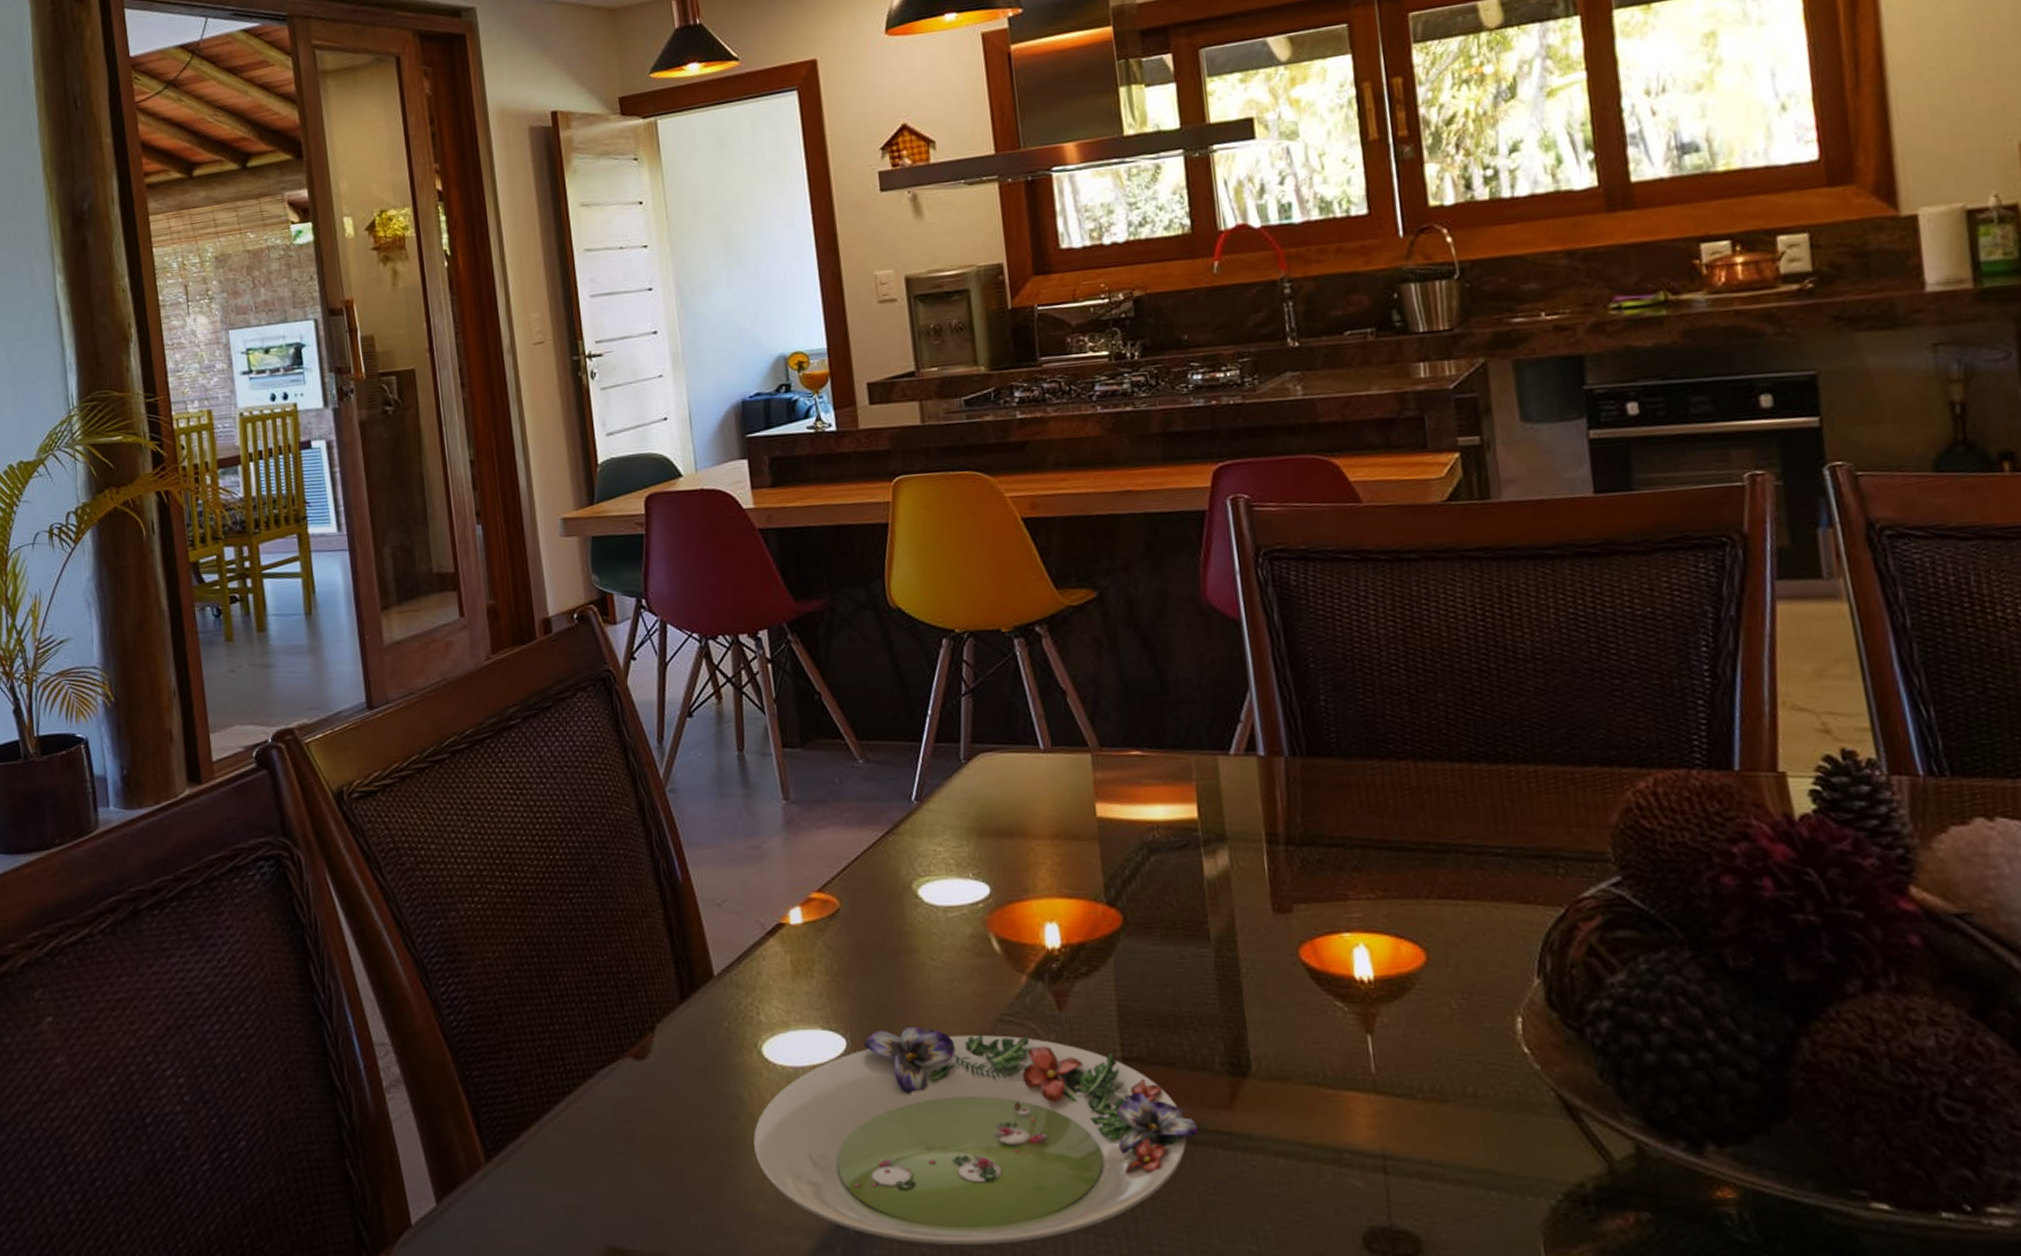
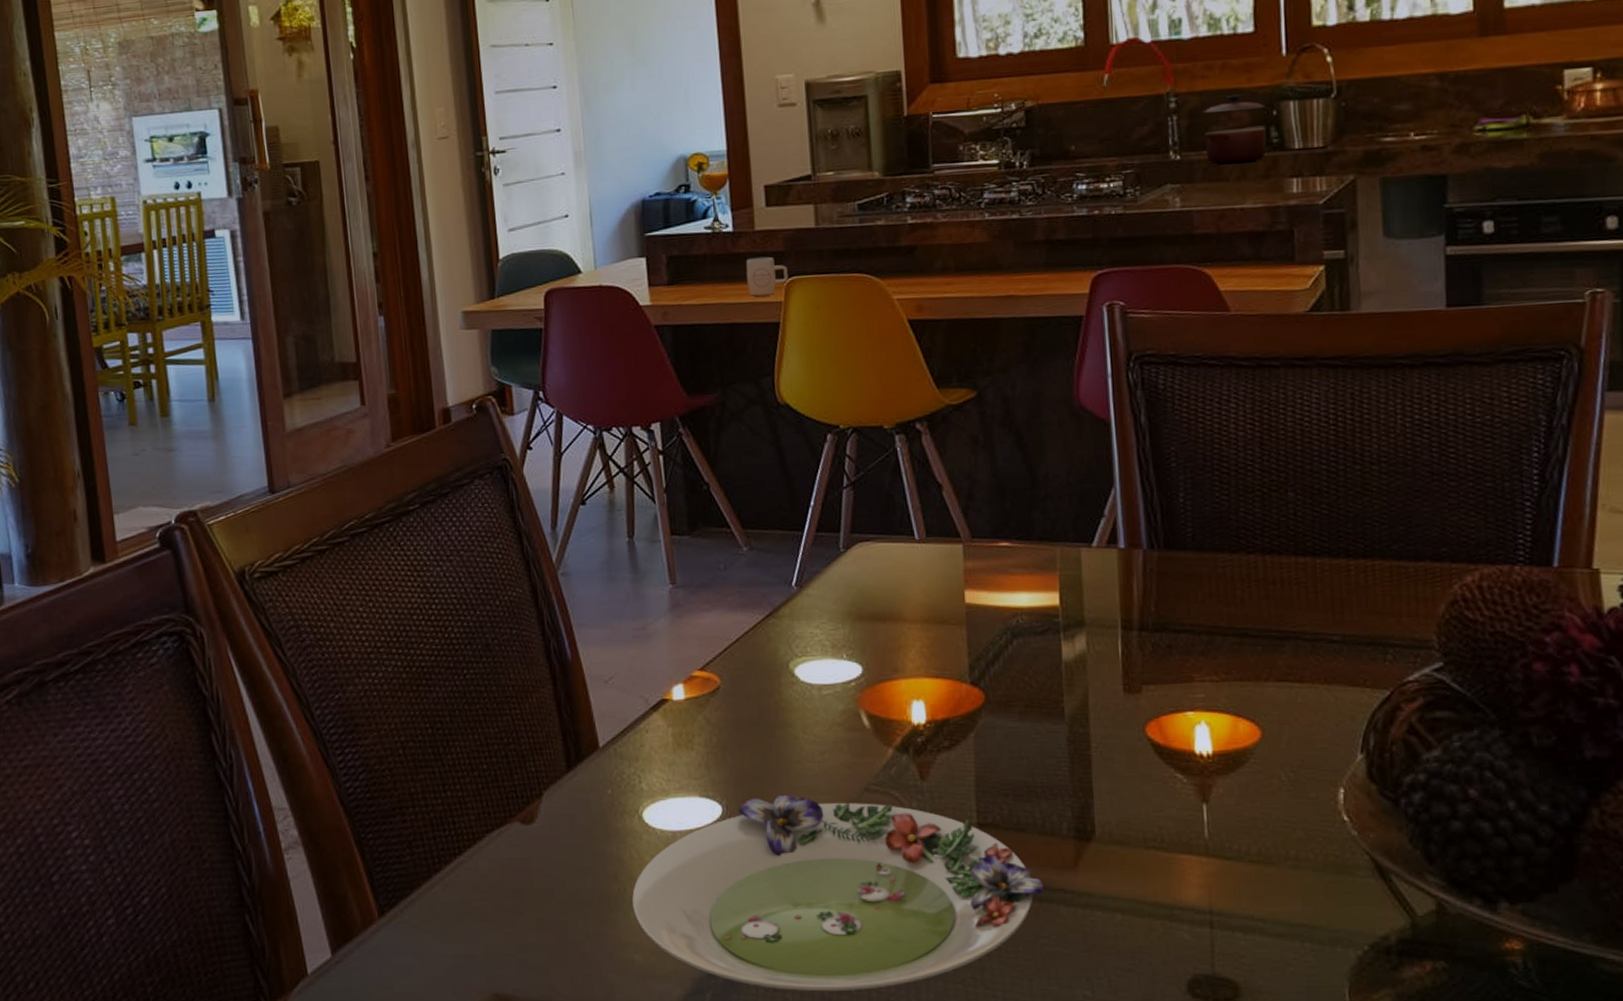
mug: none [850,456,895,497] -> present [745,256,788,296]
saucepan: none [1319,278,1390,350] -> present [1202,94,1267,164]

